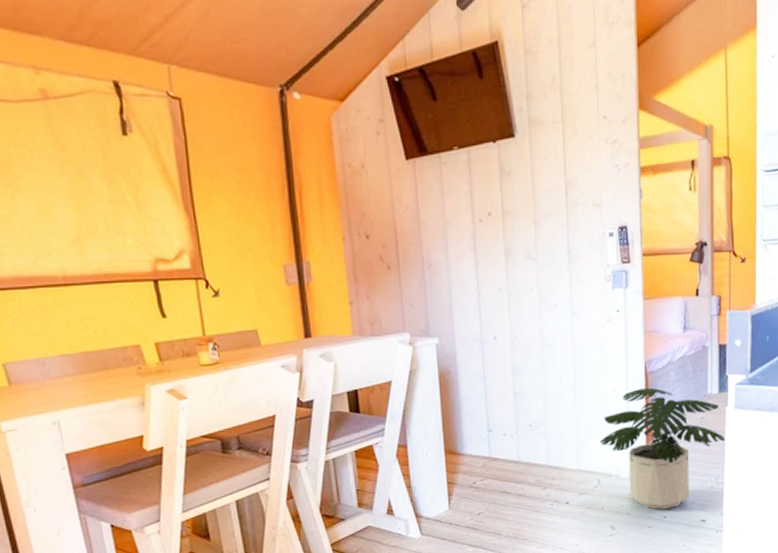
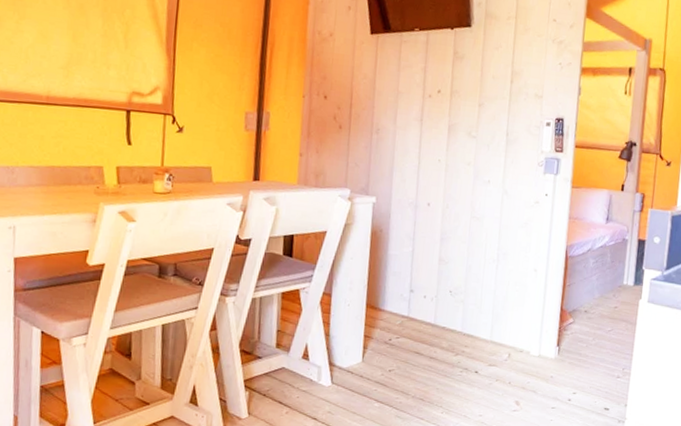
potted plant: present [599,387,726,510] -> none [514,270,636,393]

